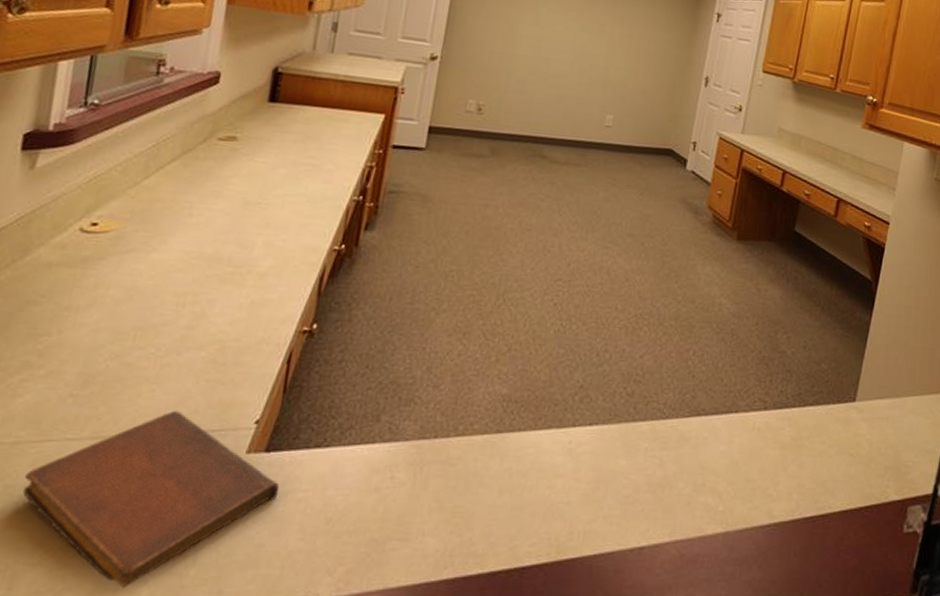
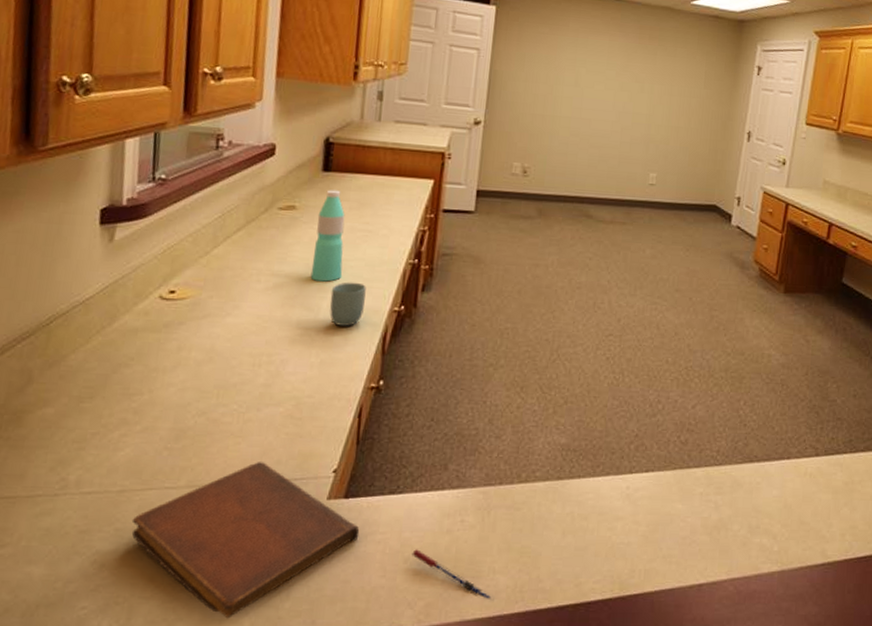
water bottle: none [246,121,289,218] -> present [310,190,345,282]
cup: none [264,218,306,265] -> present [330,282,366,326]
pen: none [335,509,419,565] -> present [412,549,492,599]

